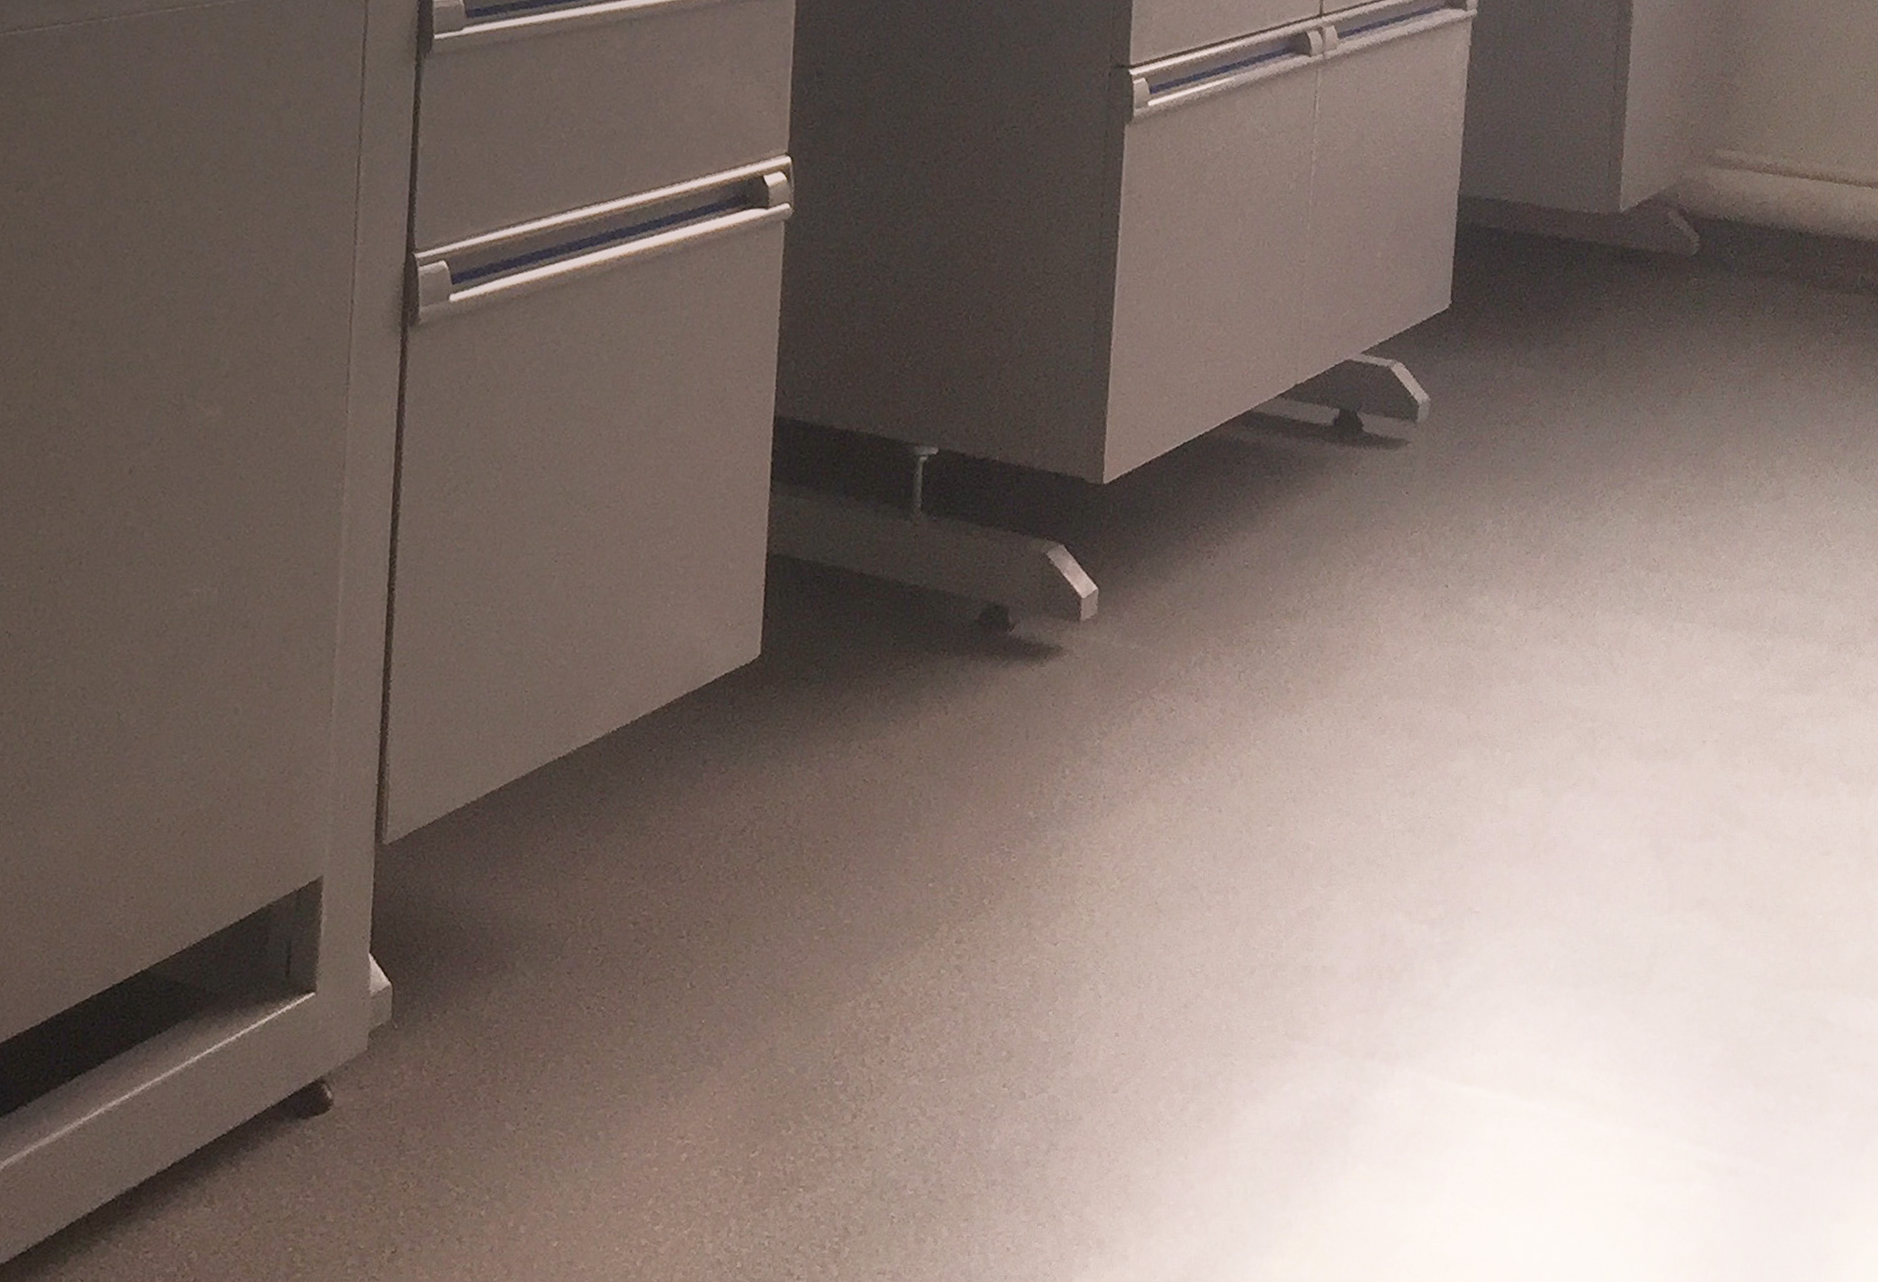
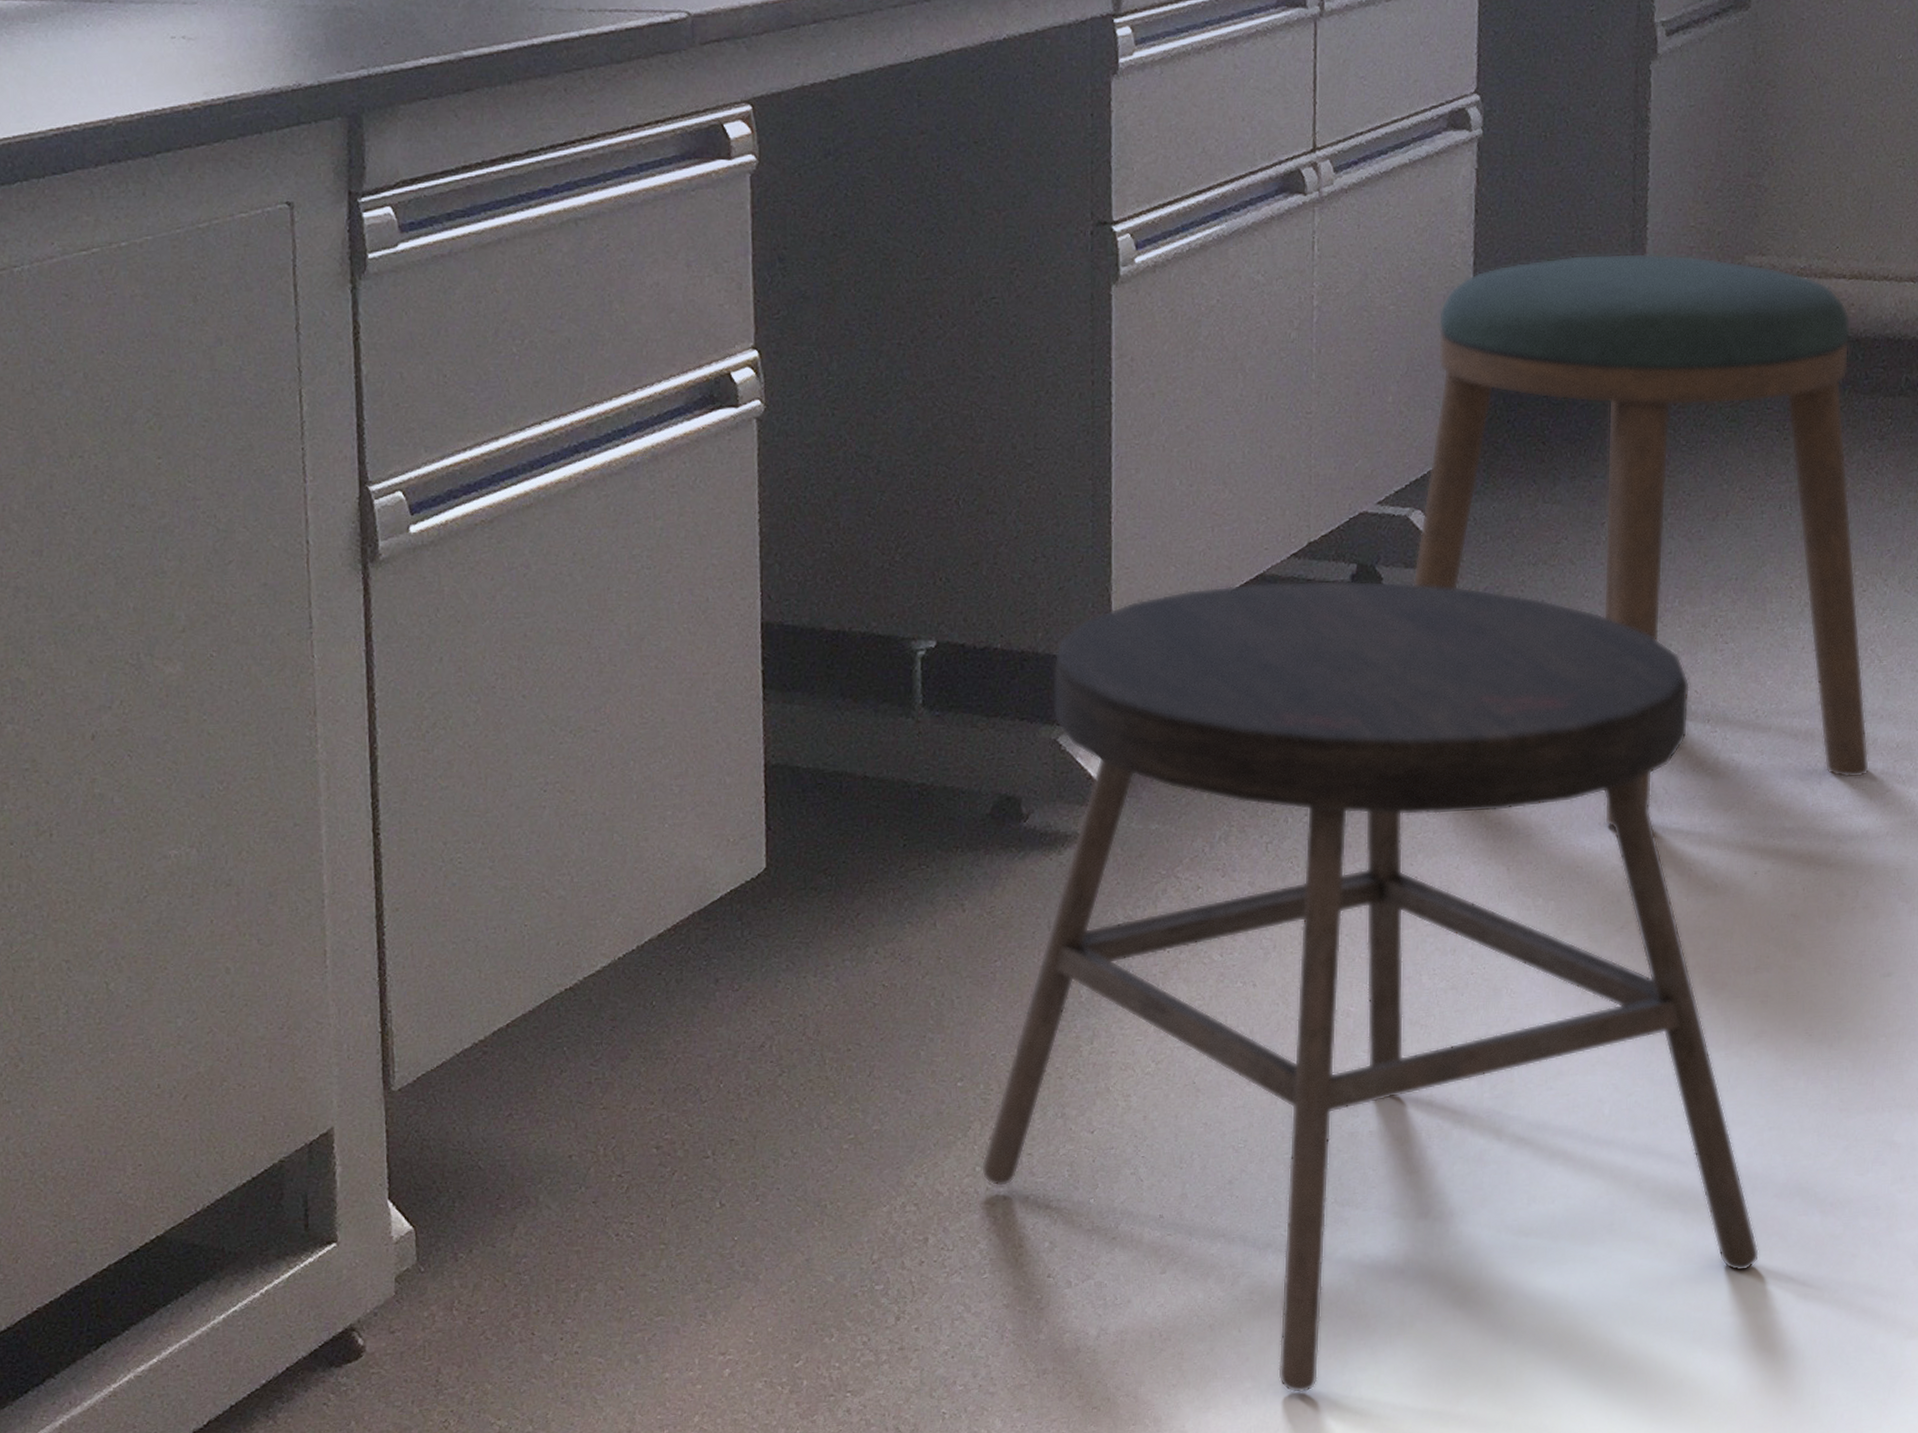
stool: none [945,418,1694,1226] -> present [980,580,1760,1394]
stool: none [1390,134,1816,685] -> present [1412,252,1870,827]

